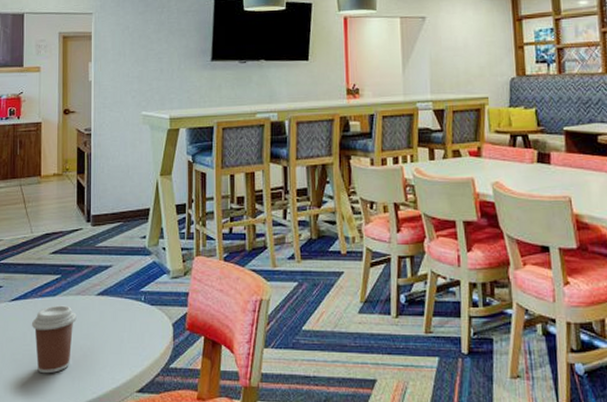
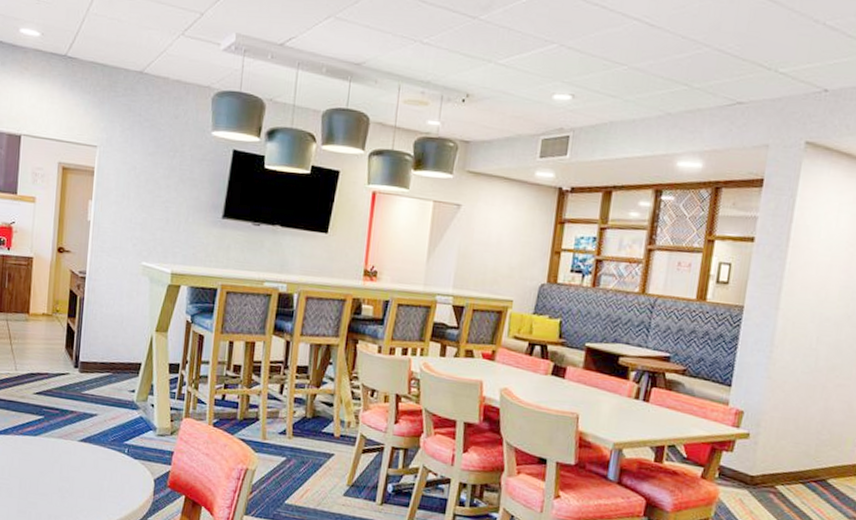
coffee cup: present [31,305,77,374] -> none [10,445,57,509]

